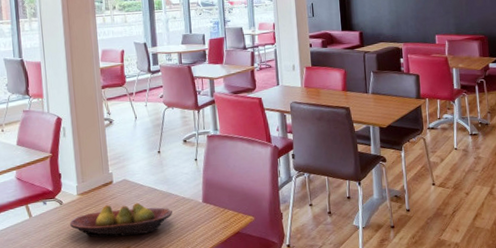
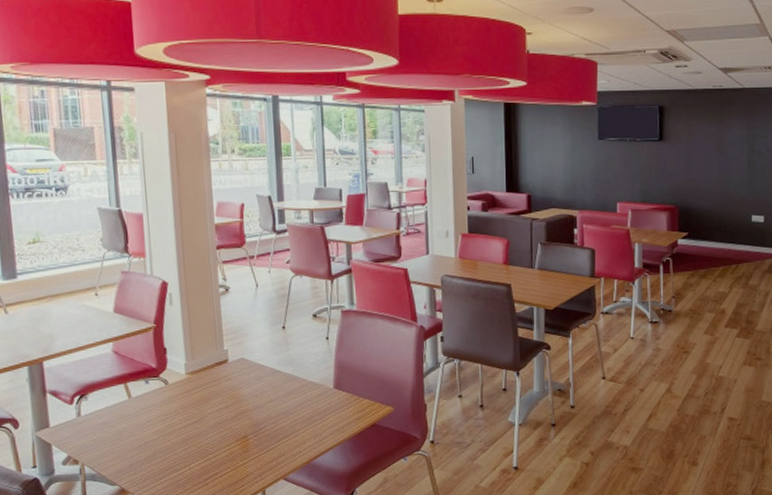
fruit bowl: present [69,202,172,238] -> none [176,386,298,425]

